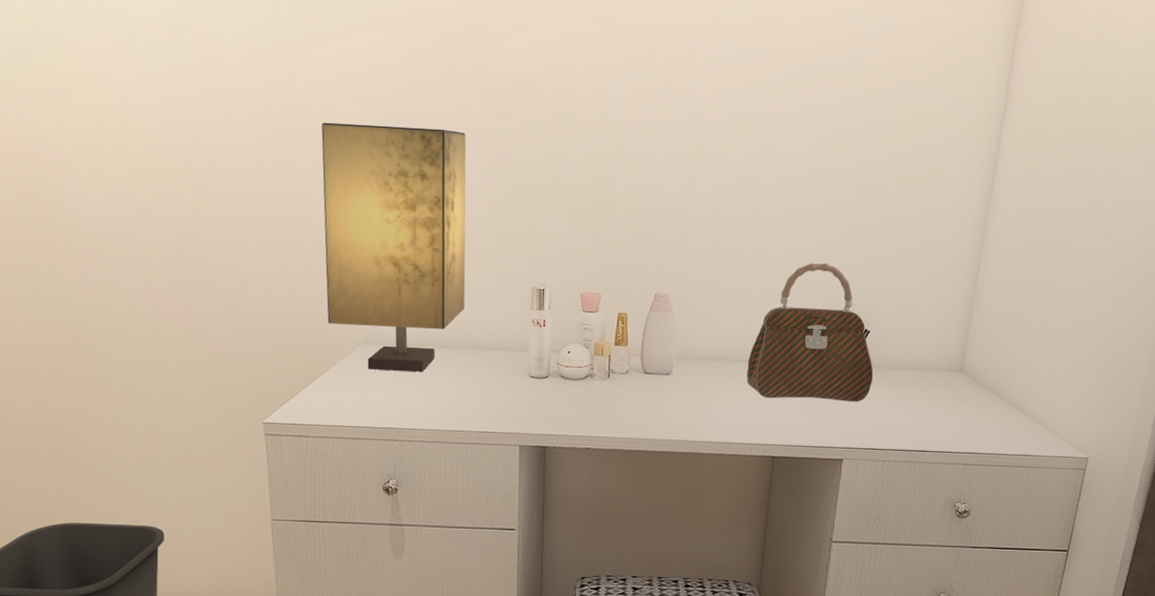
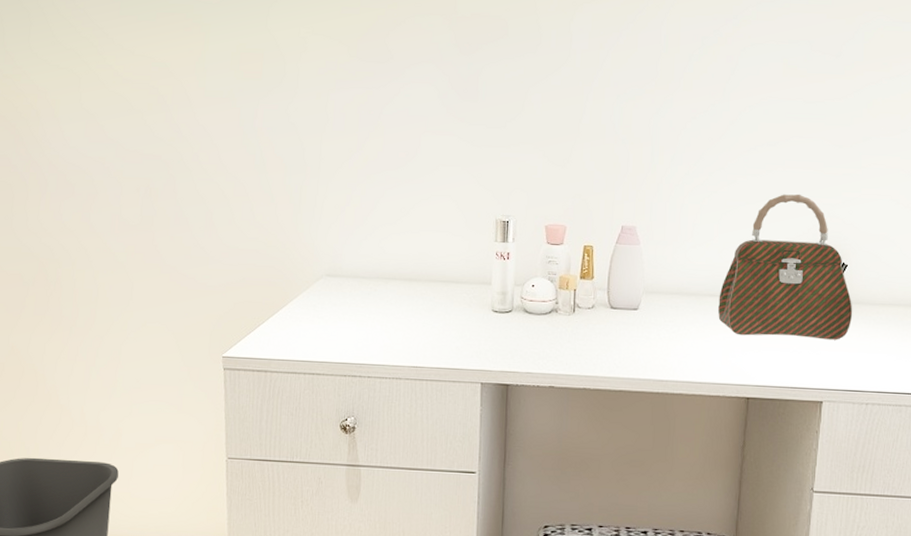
table lamp: present [321,122,466,372] -> none [290,57,433,305]

